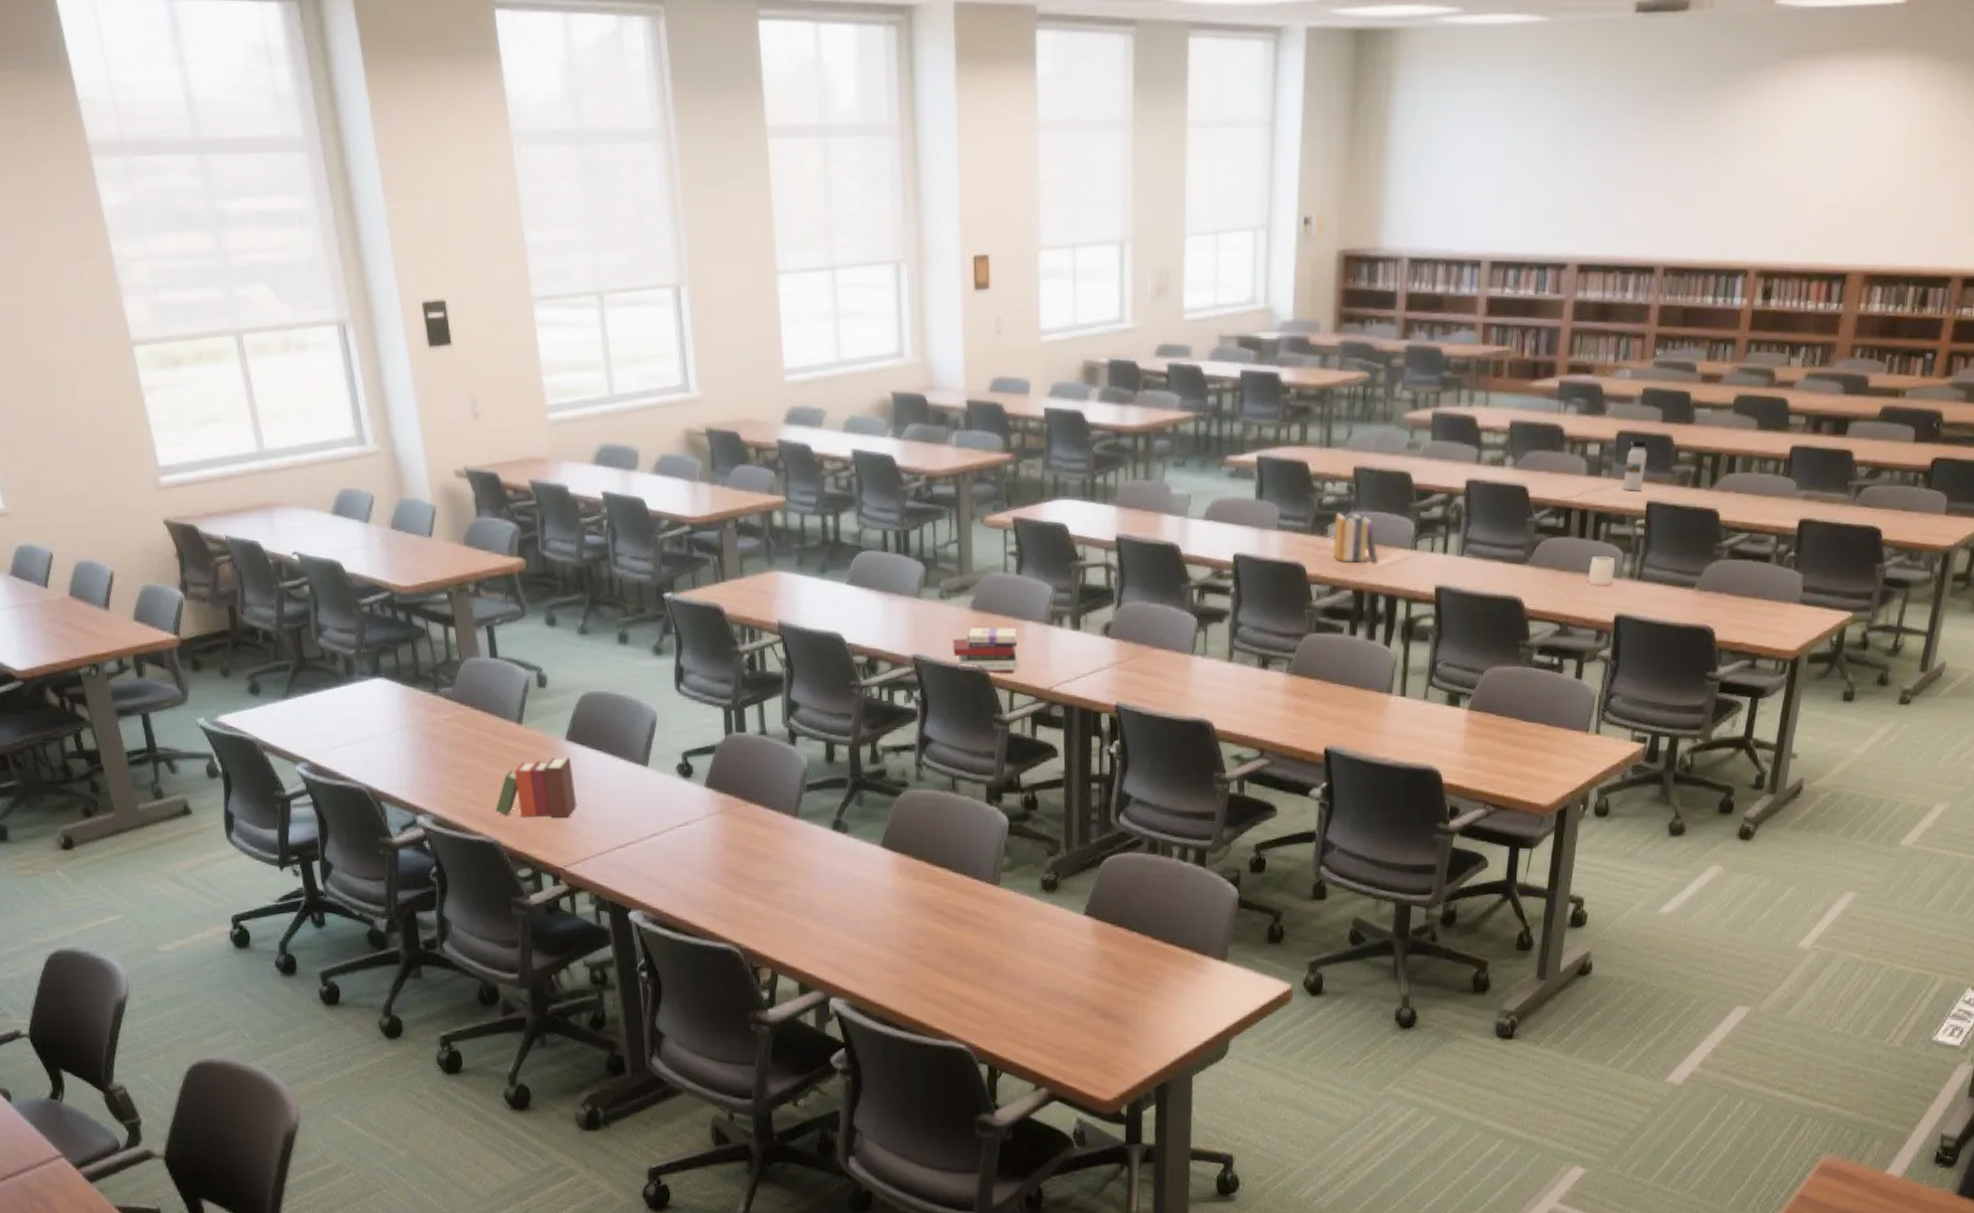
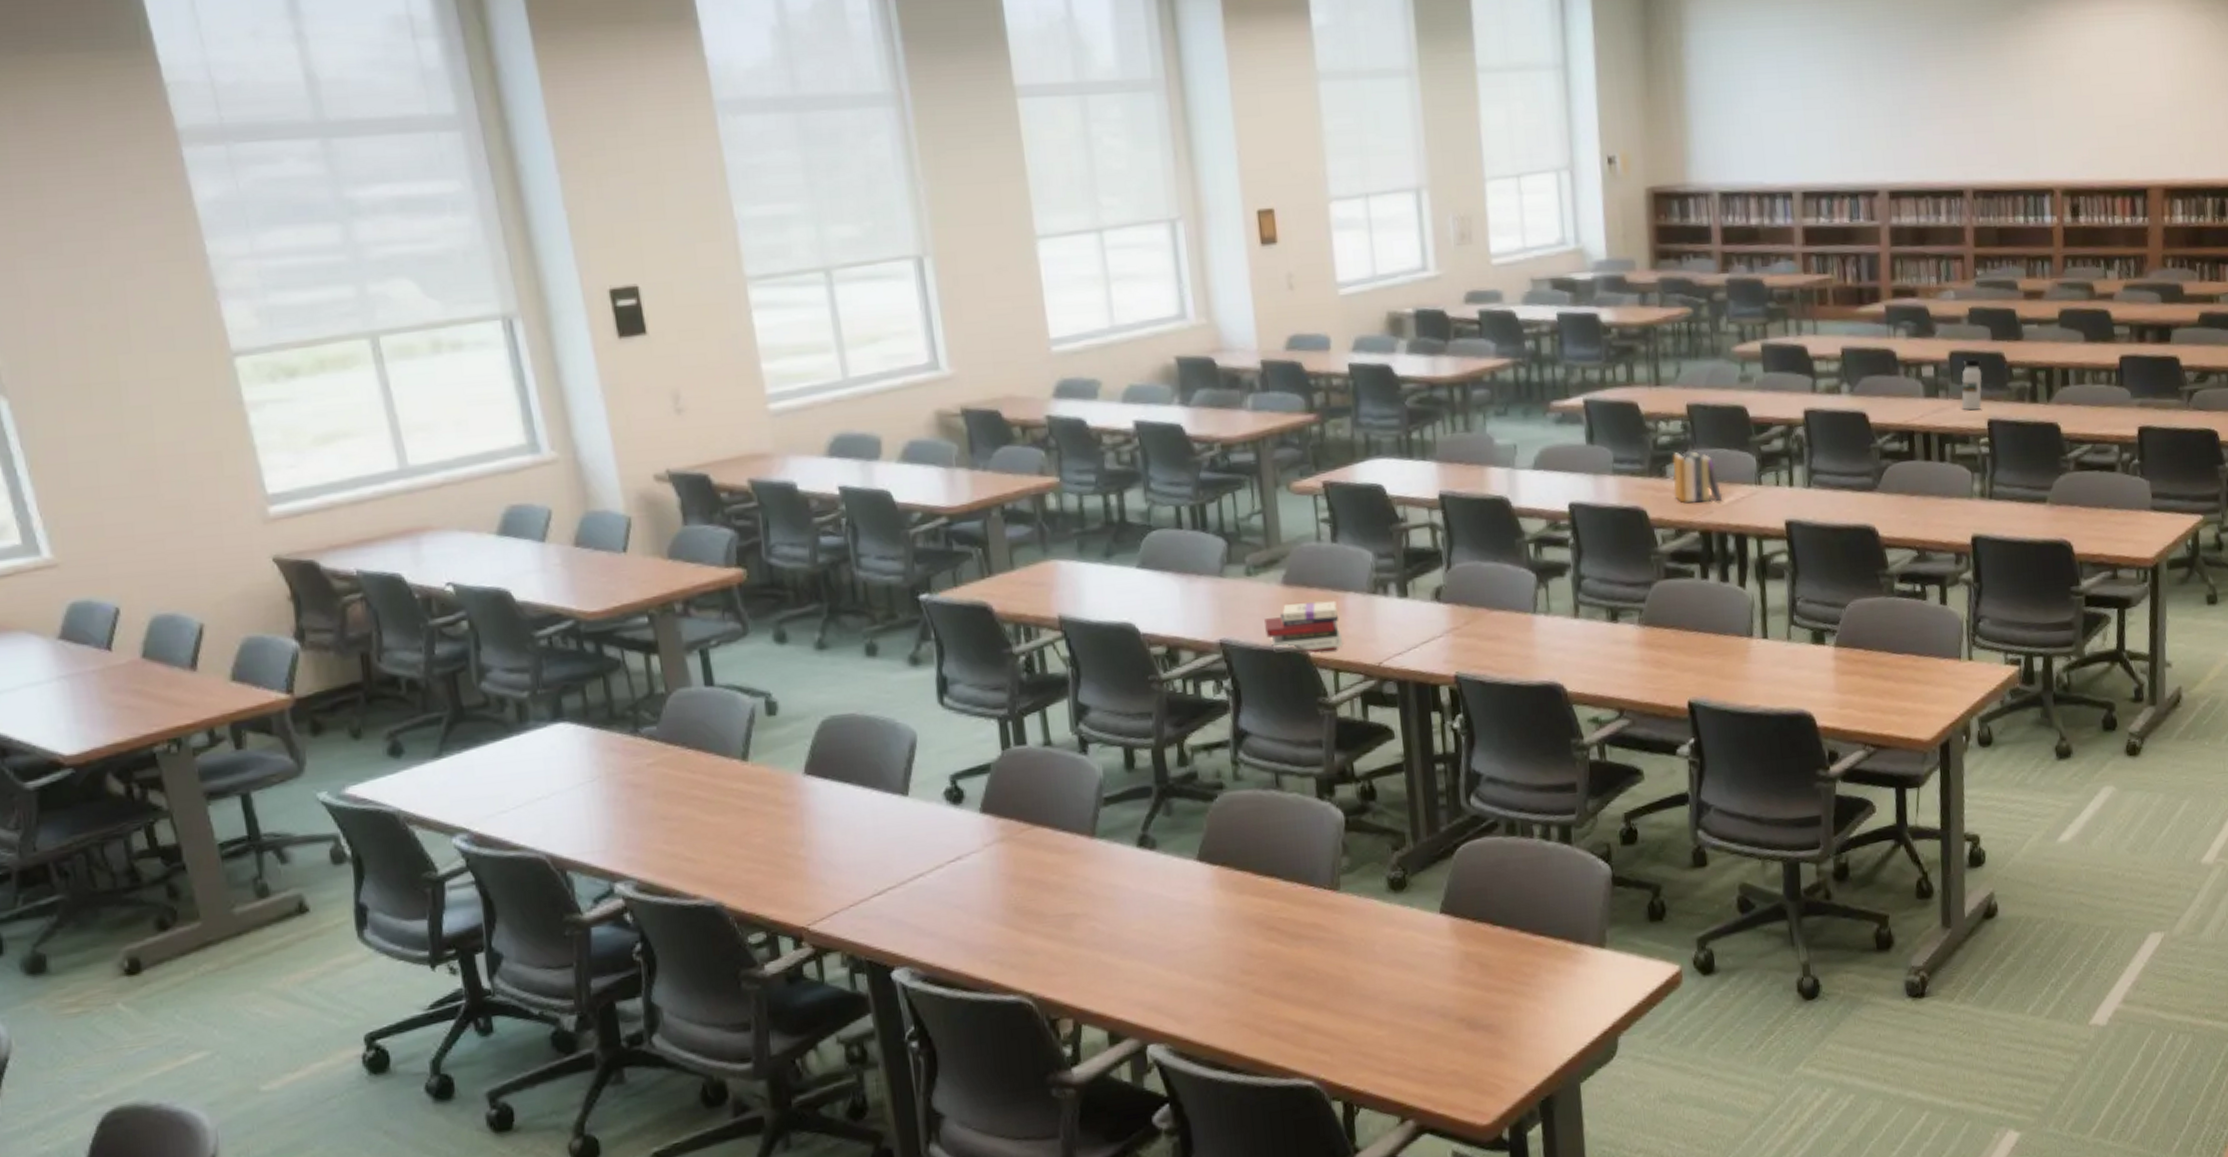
books: present [495,757,577,818] -> none [716,793,821,872]
mug: present [1588,556,1615,587] -> none [1939,477,1966,509]

